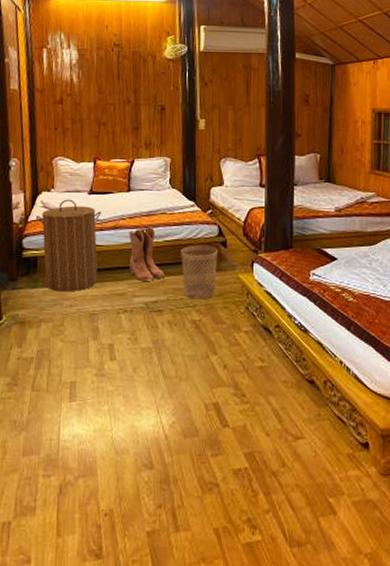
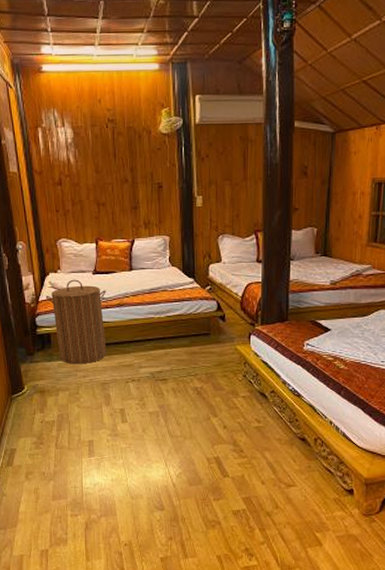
boots: present [128,227,165,282] -> none [133,304,168,354]
wastebasket: present [181,245,217,300] -> none [182,320,216,369]

